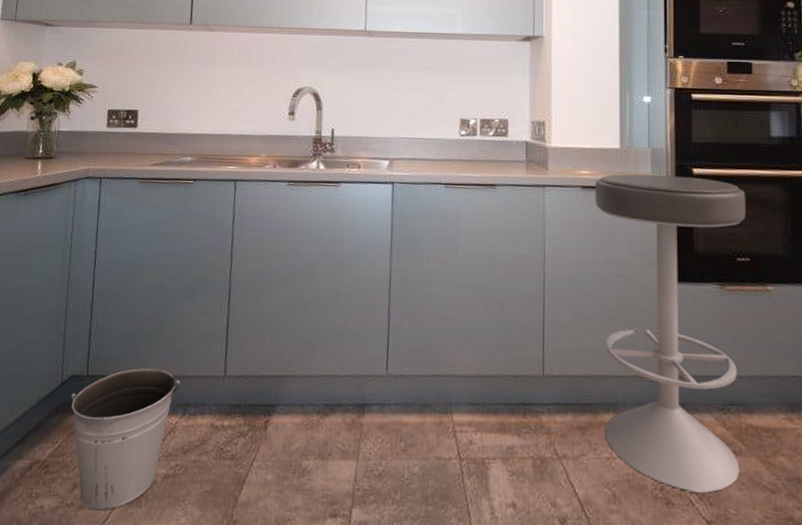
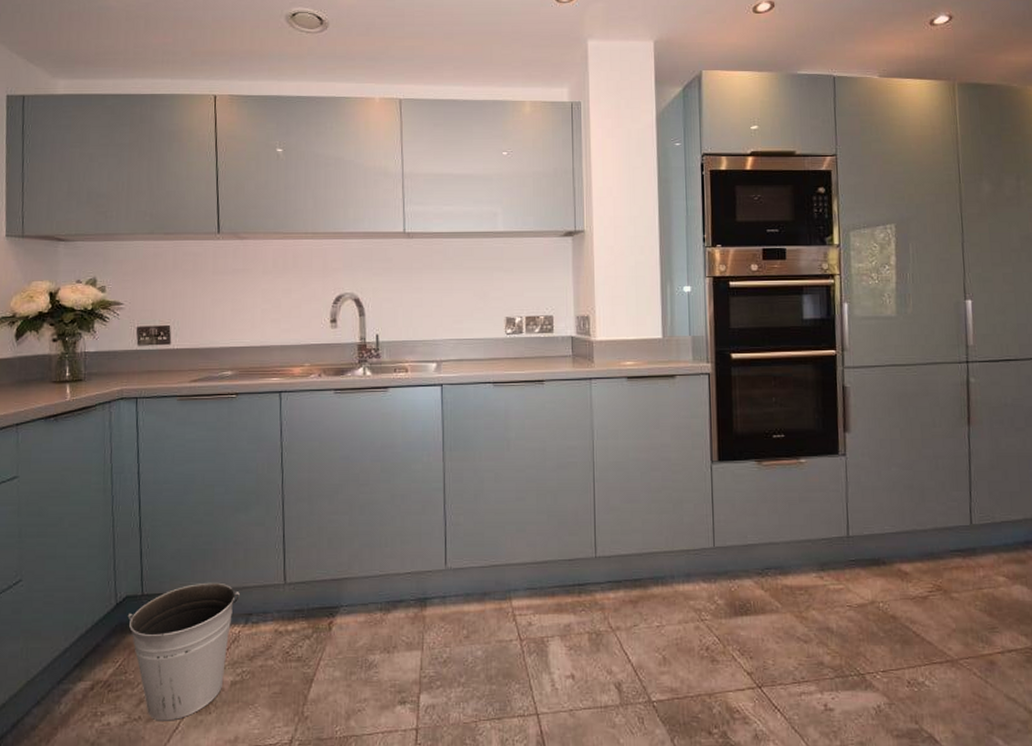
bar stool: present [595,173,747,494] -> none [639,361,781,650]

